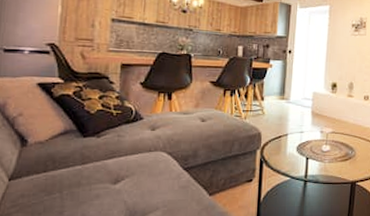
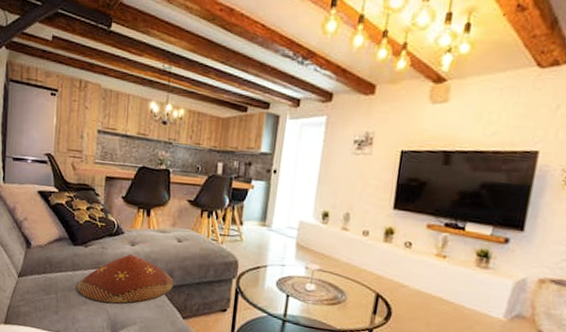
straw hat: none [87,138,199,193] -> present [77,253,174,304]

